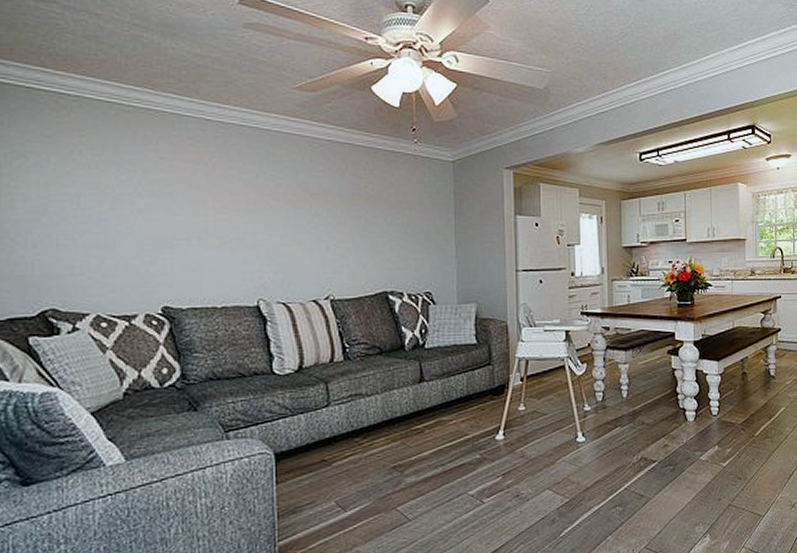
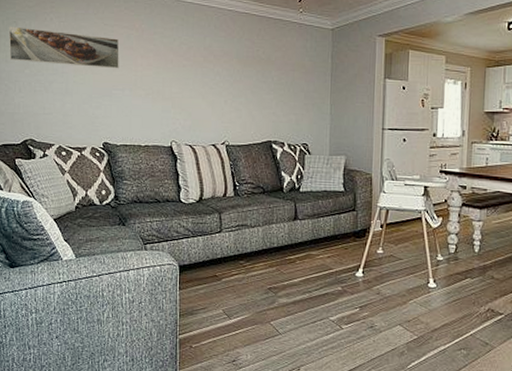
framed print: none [14,161,182,213] -> present [8,26,120,69]

